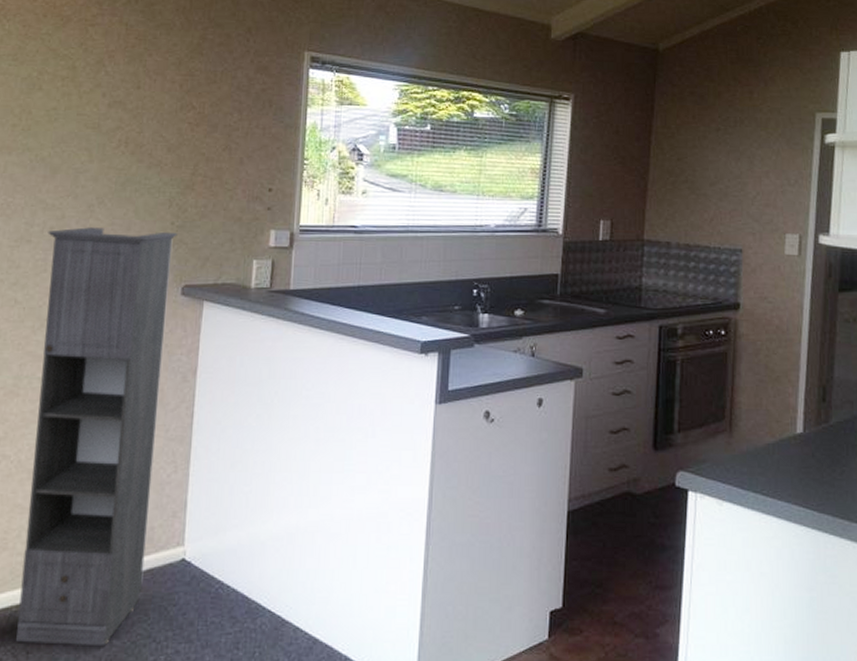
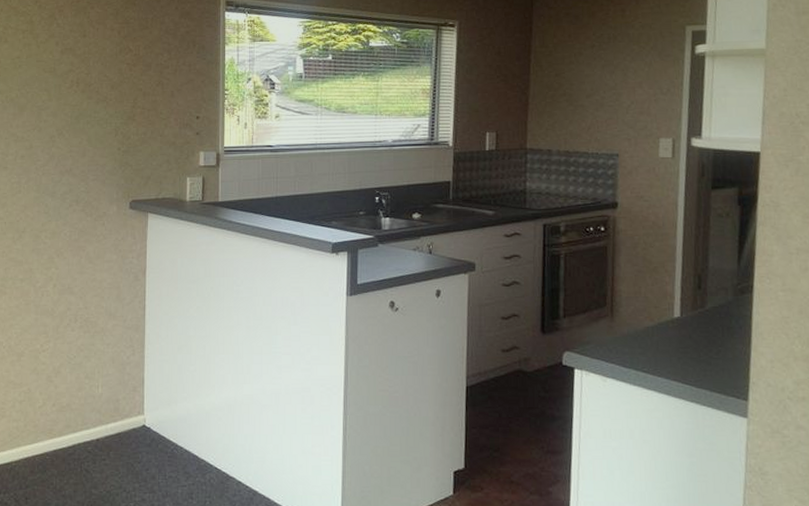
storage cabinet: present [16,227,178,647] -> none [17,154,124,495]

